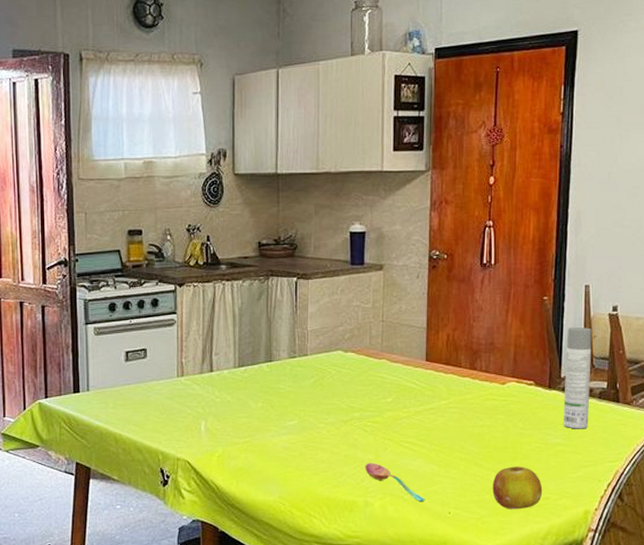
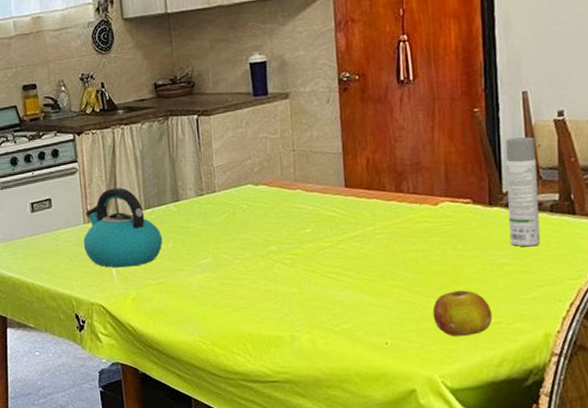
kettle: none [175,342,253,424] -> present [83,187,163,268]
soupspoon: present [365,463,425,501] -> none [288,296,358,333]

